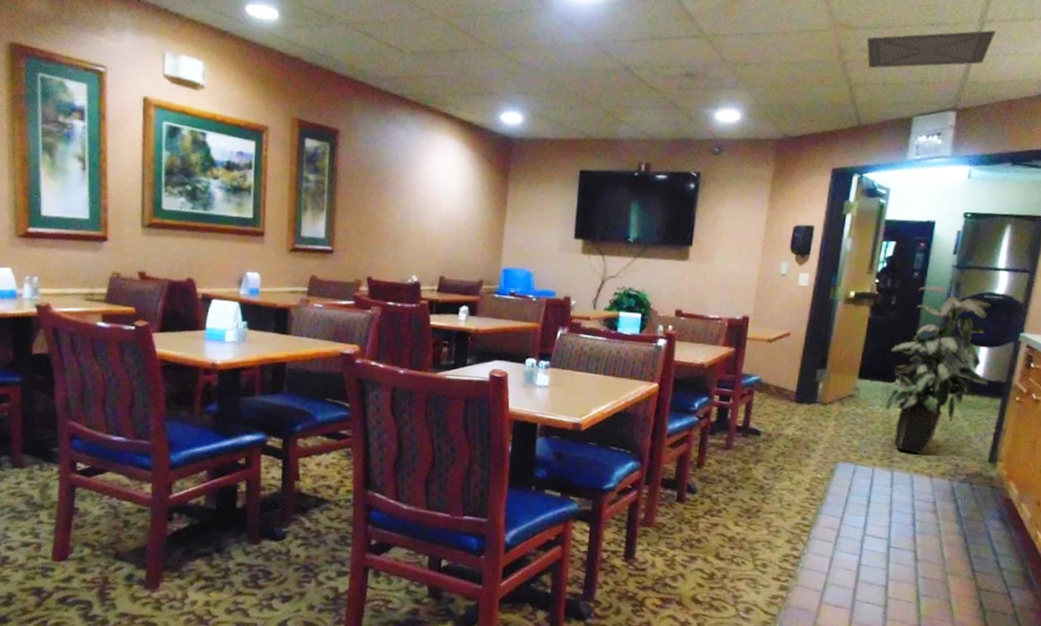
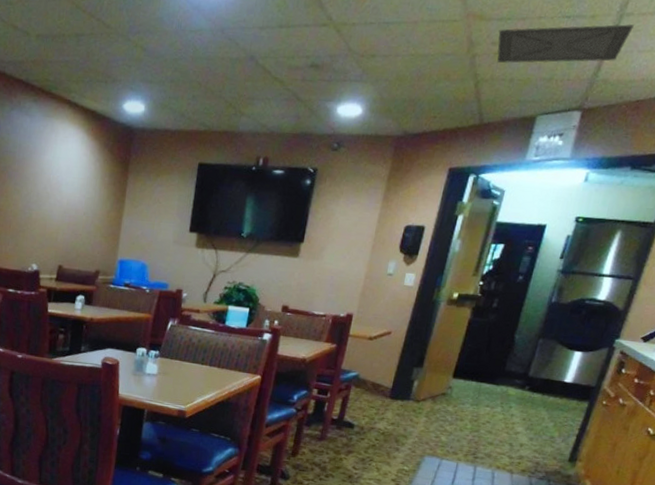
indoor plant: present [882,286,991,455] -> none [474,289,591,452]

